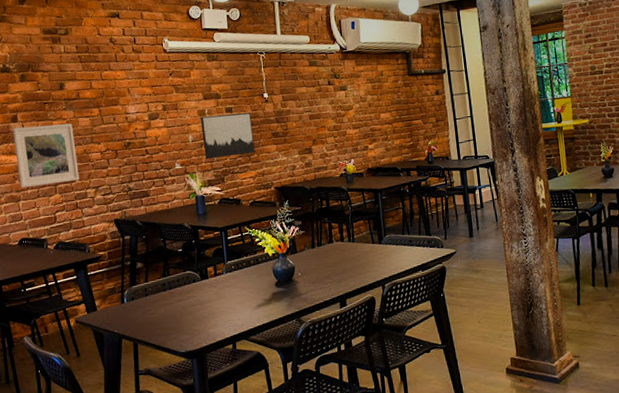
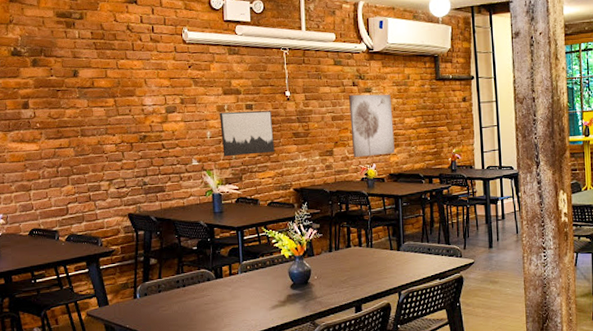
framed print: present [13,123,79,188] -> none [24,113,93,178]
wall art: none [325,91,372,154] -> present [349,94,395,157]

